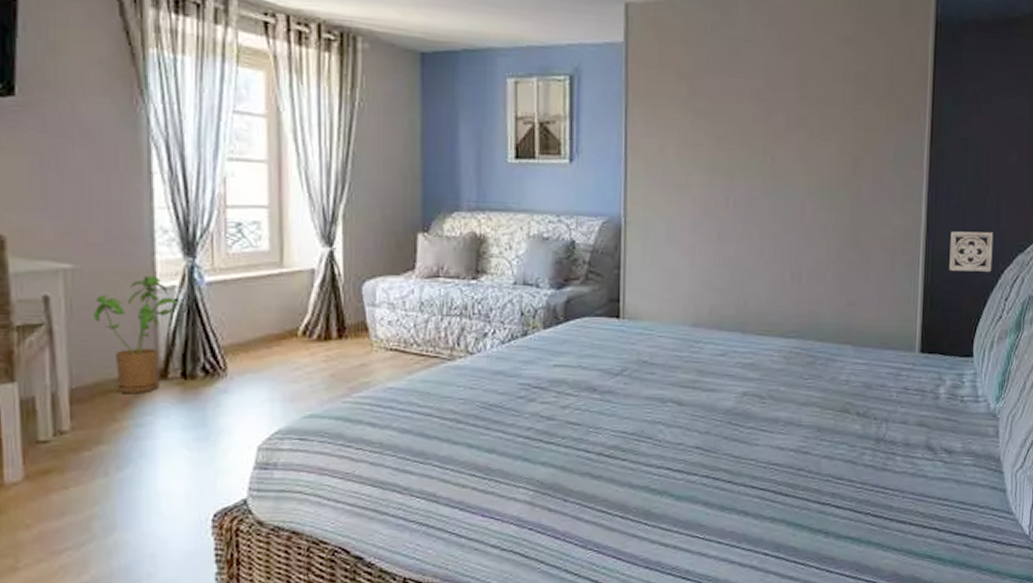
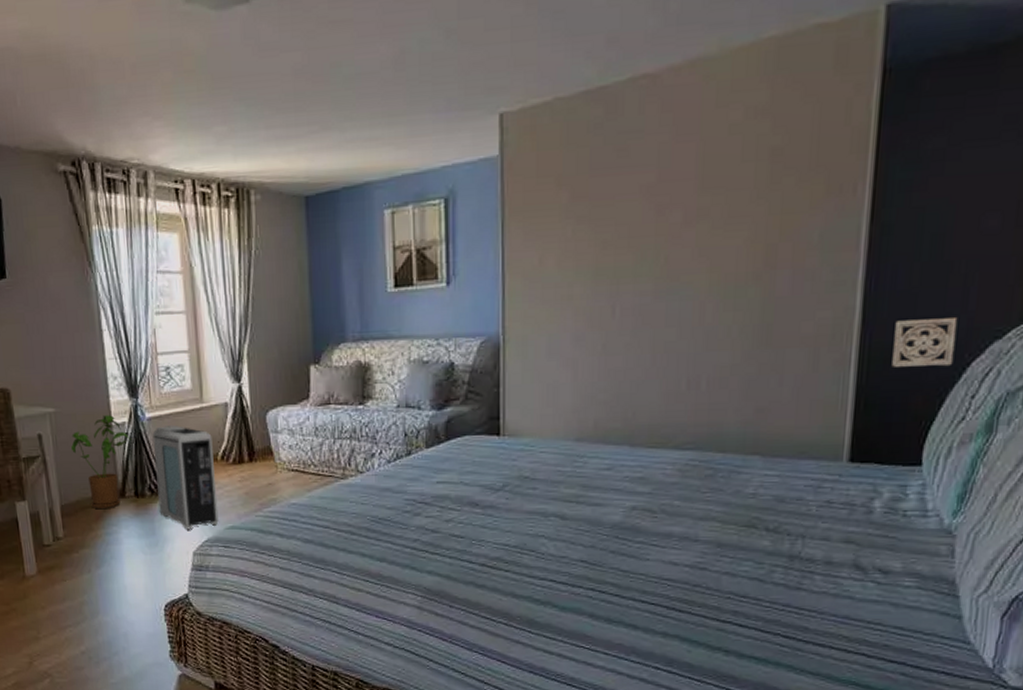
air purifier: none [212,293,294,420] -> present [152,425,219,530]

